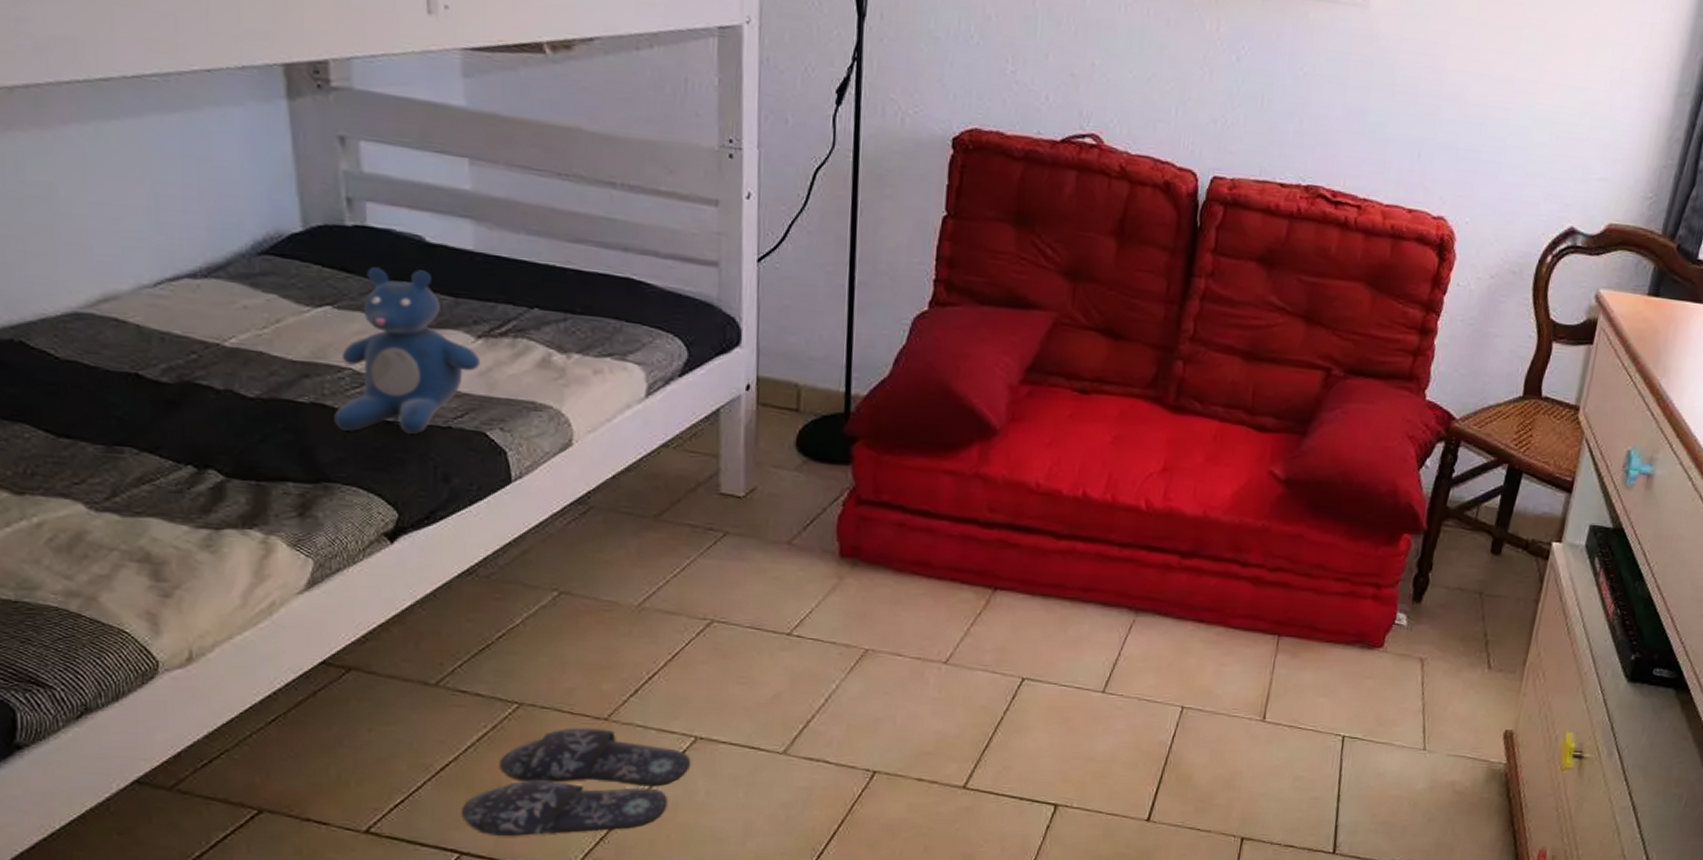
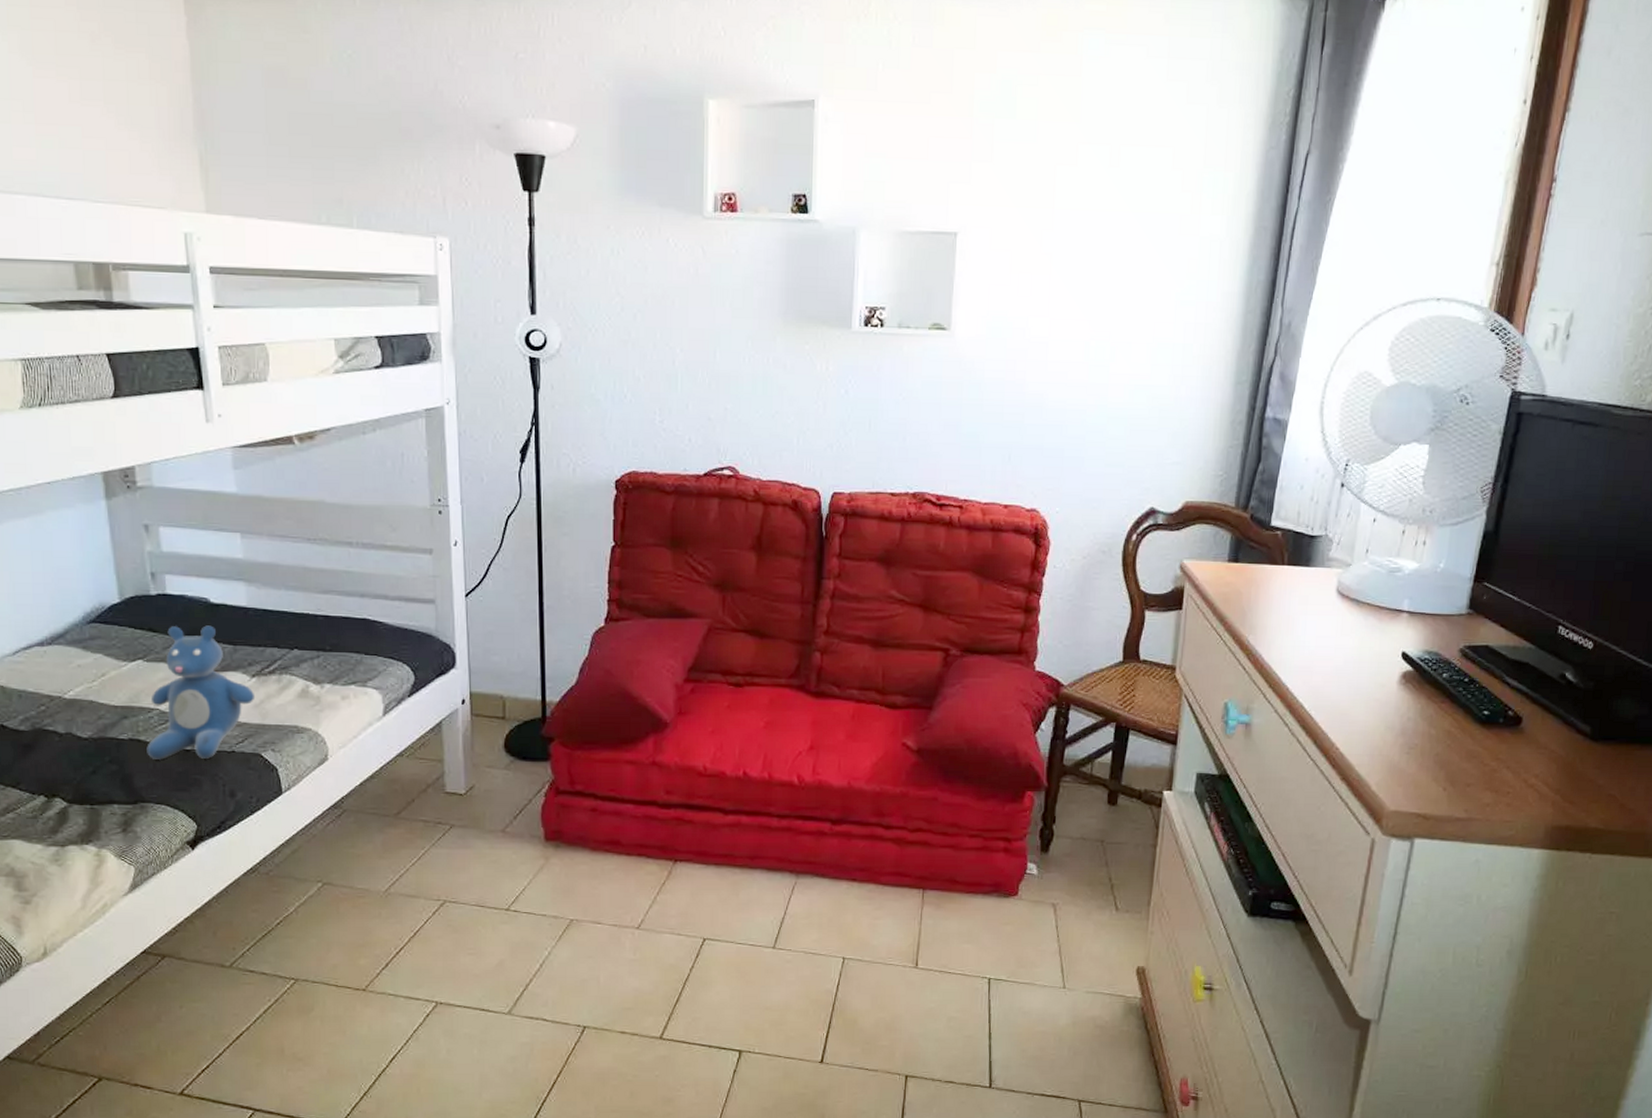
slippers: present [462,727,690,836] -> none [254,998,433,1094]

